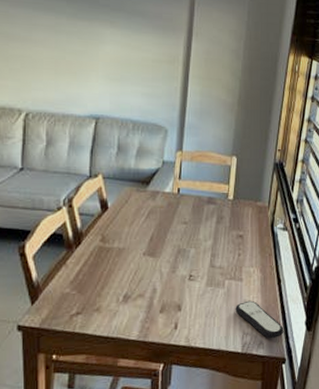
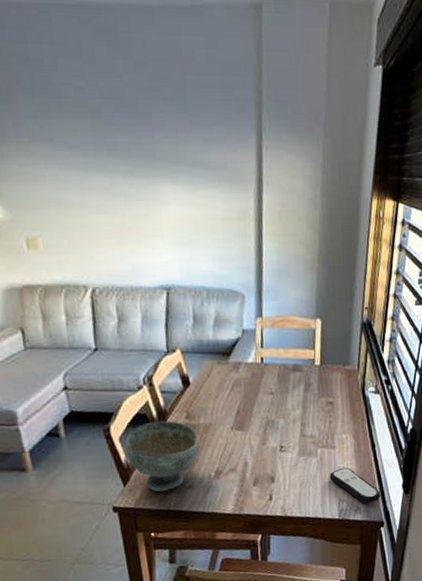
bowl: none [39,242,111,314] -> present [125,420,199,492]

